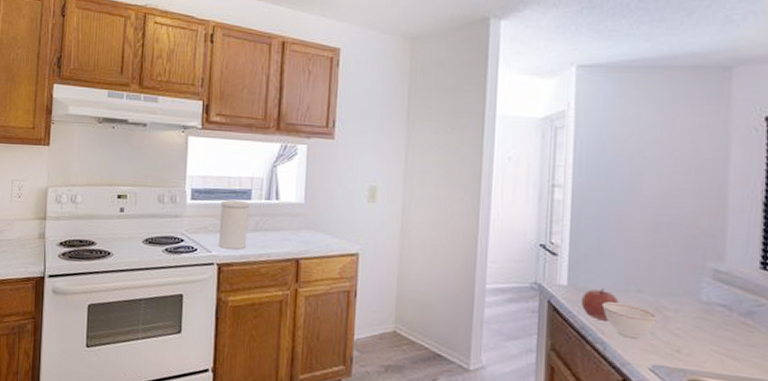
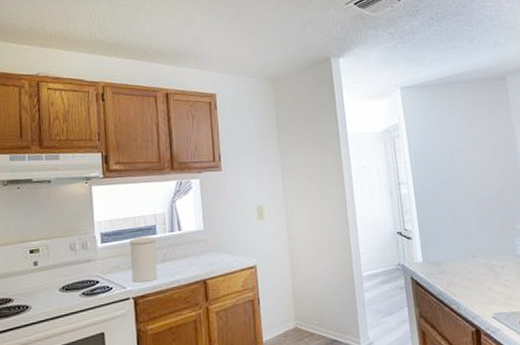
fruit: present [580,288,619,321] -> none [434,259,462,286]
bowl: present [601,301,659,339] -> none [450,268,492,296]

